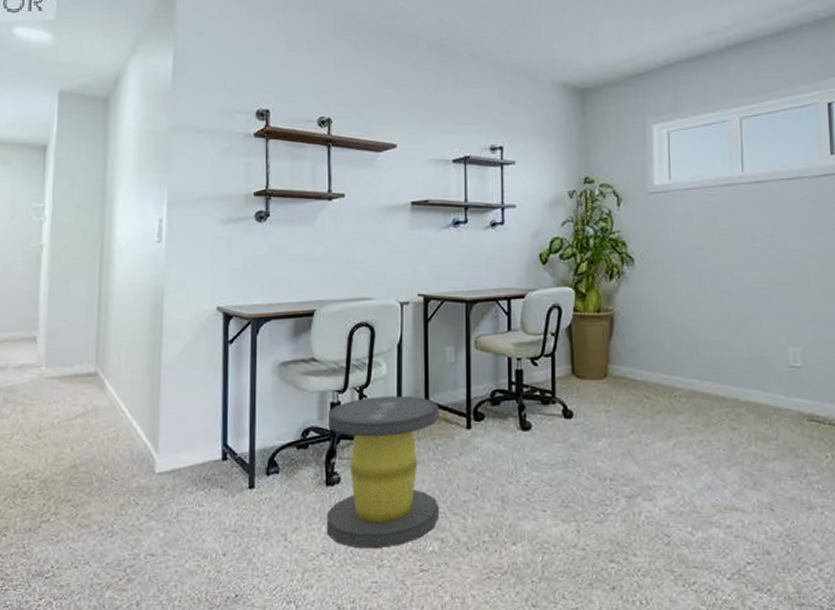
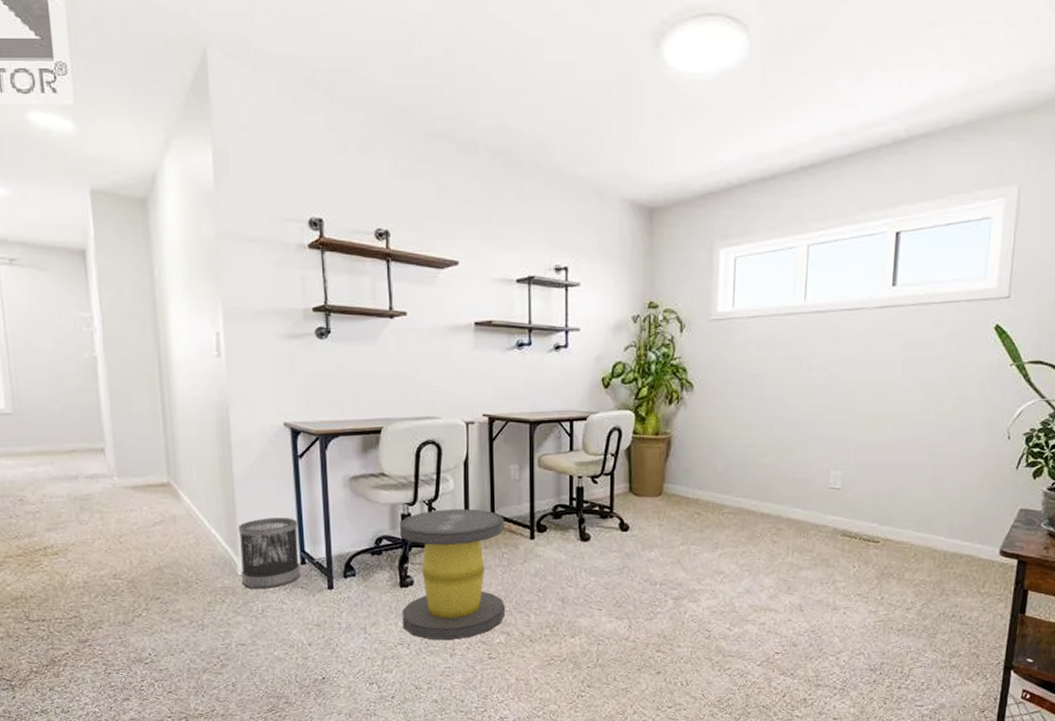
wastebasket: none [158,408,223,488] -> present [238,518,301,588]

